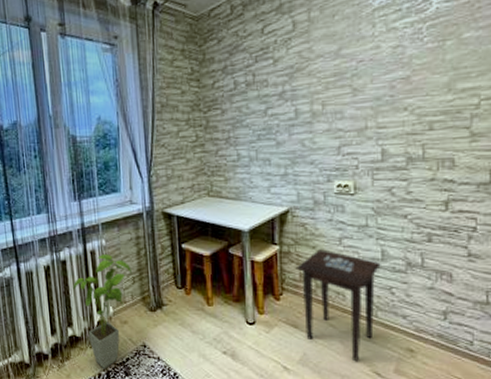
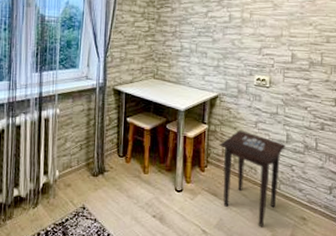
house plant: present [73,254,133,369] -> none [24,122,81,229]

